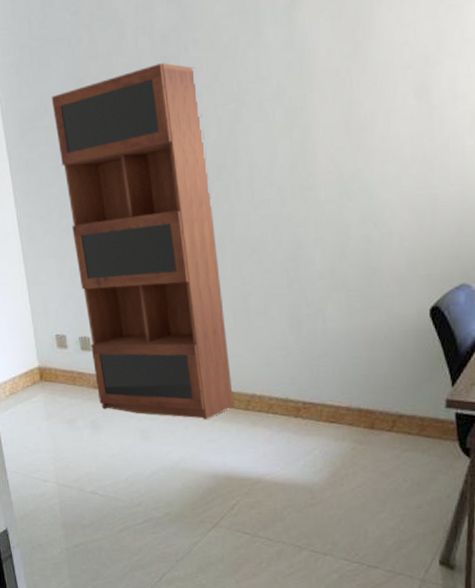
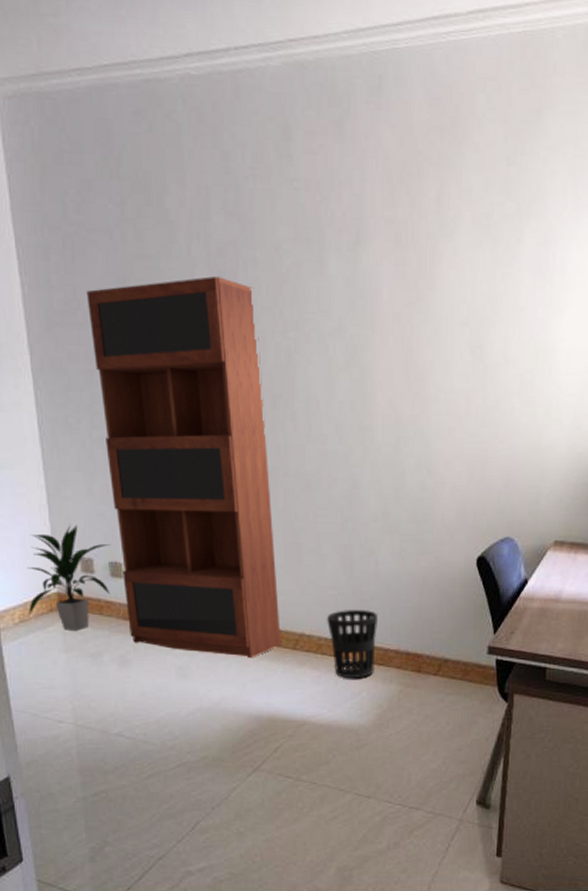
indoor plant: none [14,306,82,400] -> present [27,524,111,631]
wastebasket: none [276,368,327,437] -> present [326,610,377,679]

